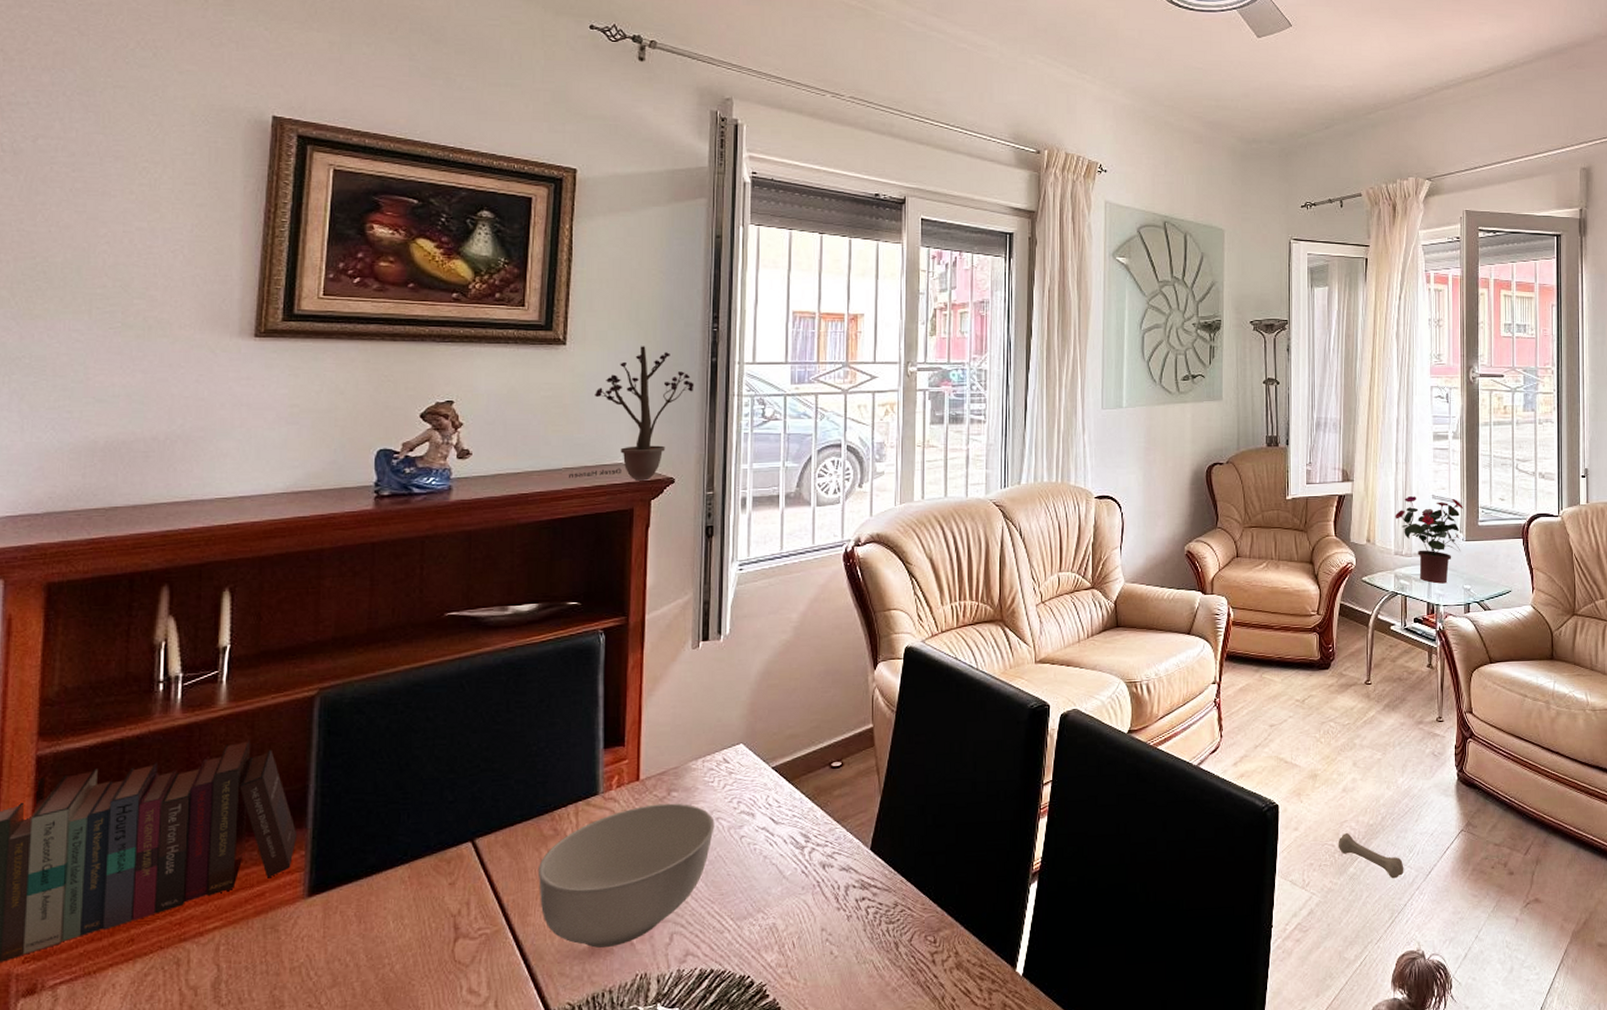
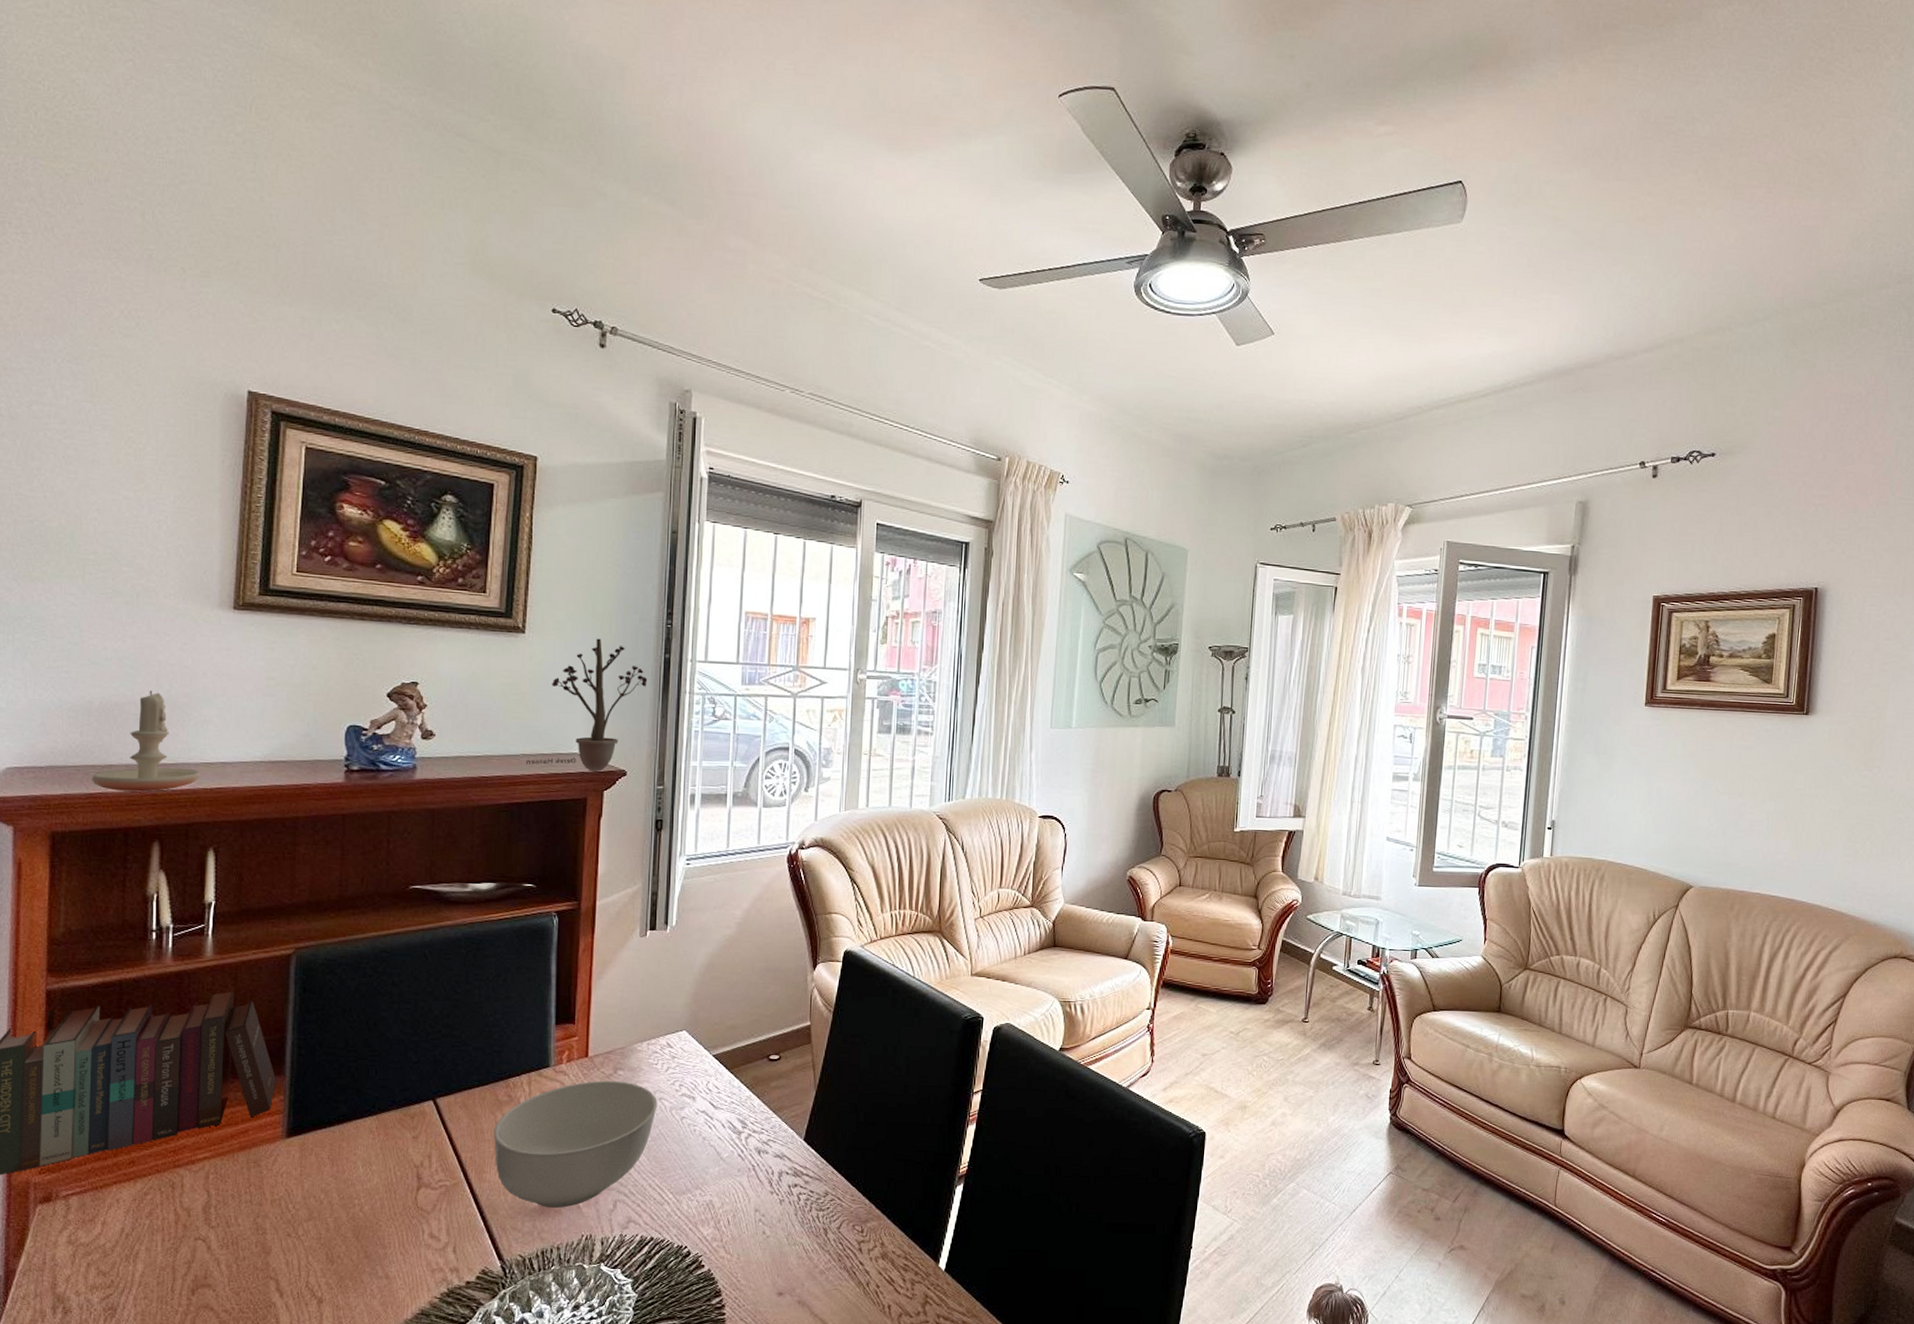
candle: none [94,425,216,534] -> present [92,690,201,792]
dog toy: present [1338,832,1404,879] -> none [1262,1164,1329,1214]
potted flower: present [1395,496,1463,584] -> none [1345,837,1418,928]

